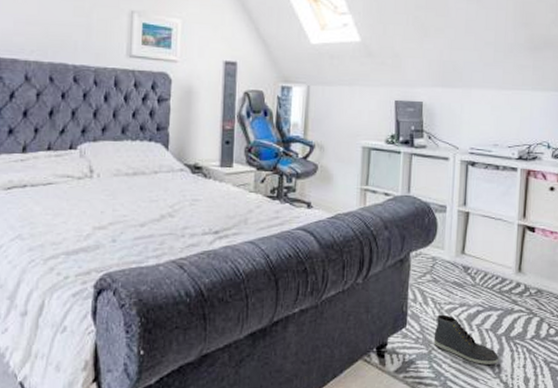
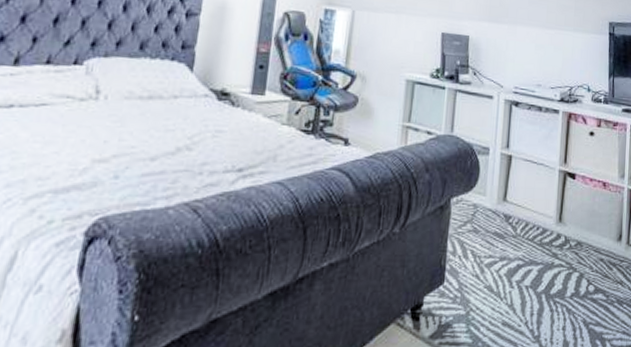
sneaker: present [433,314,499,364] -> none [472,269,539,327]

